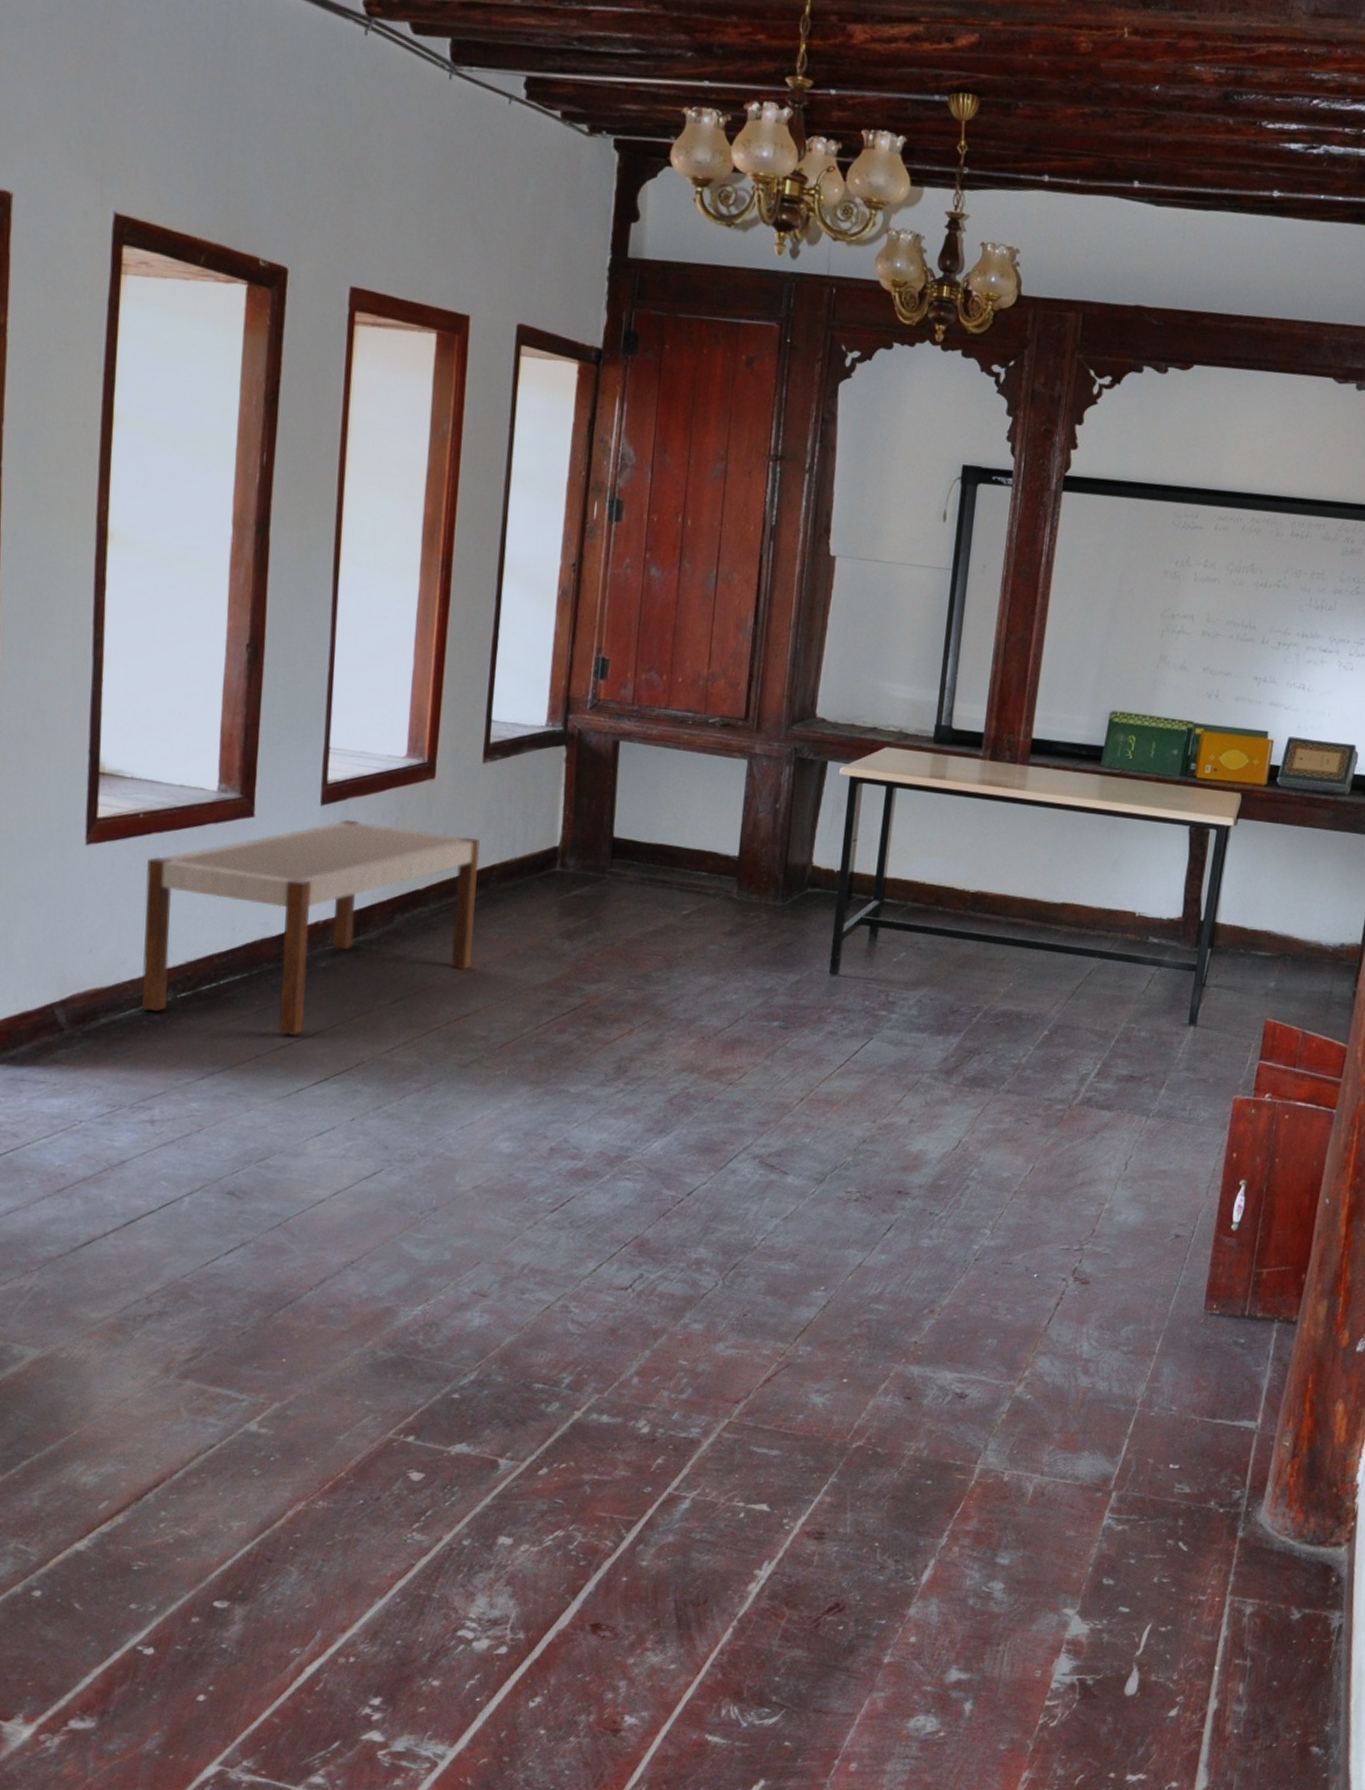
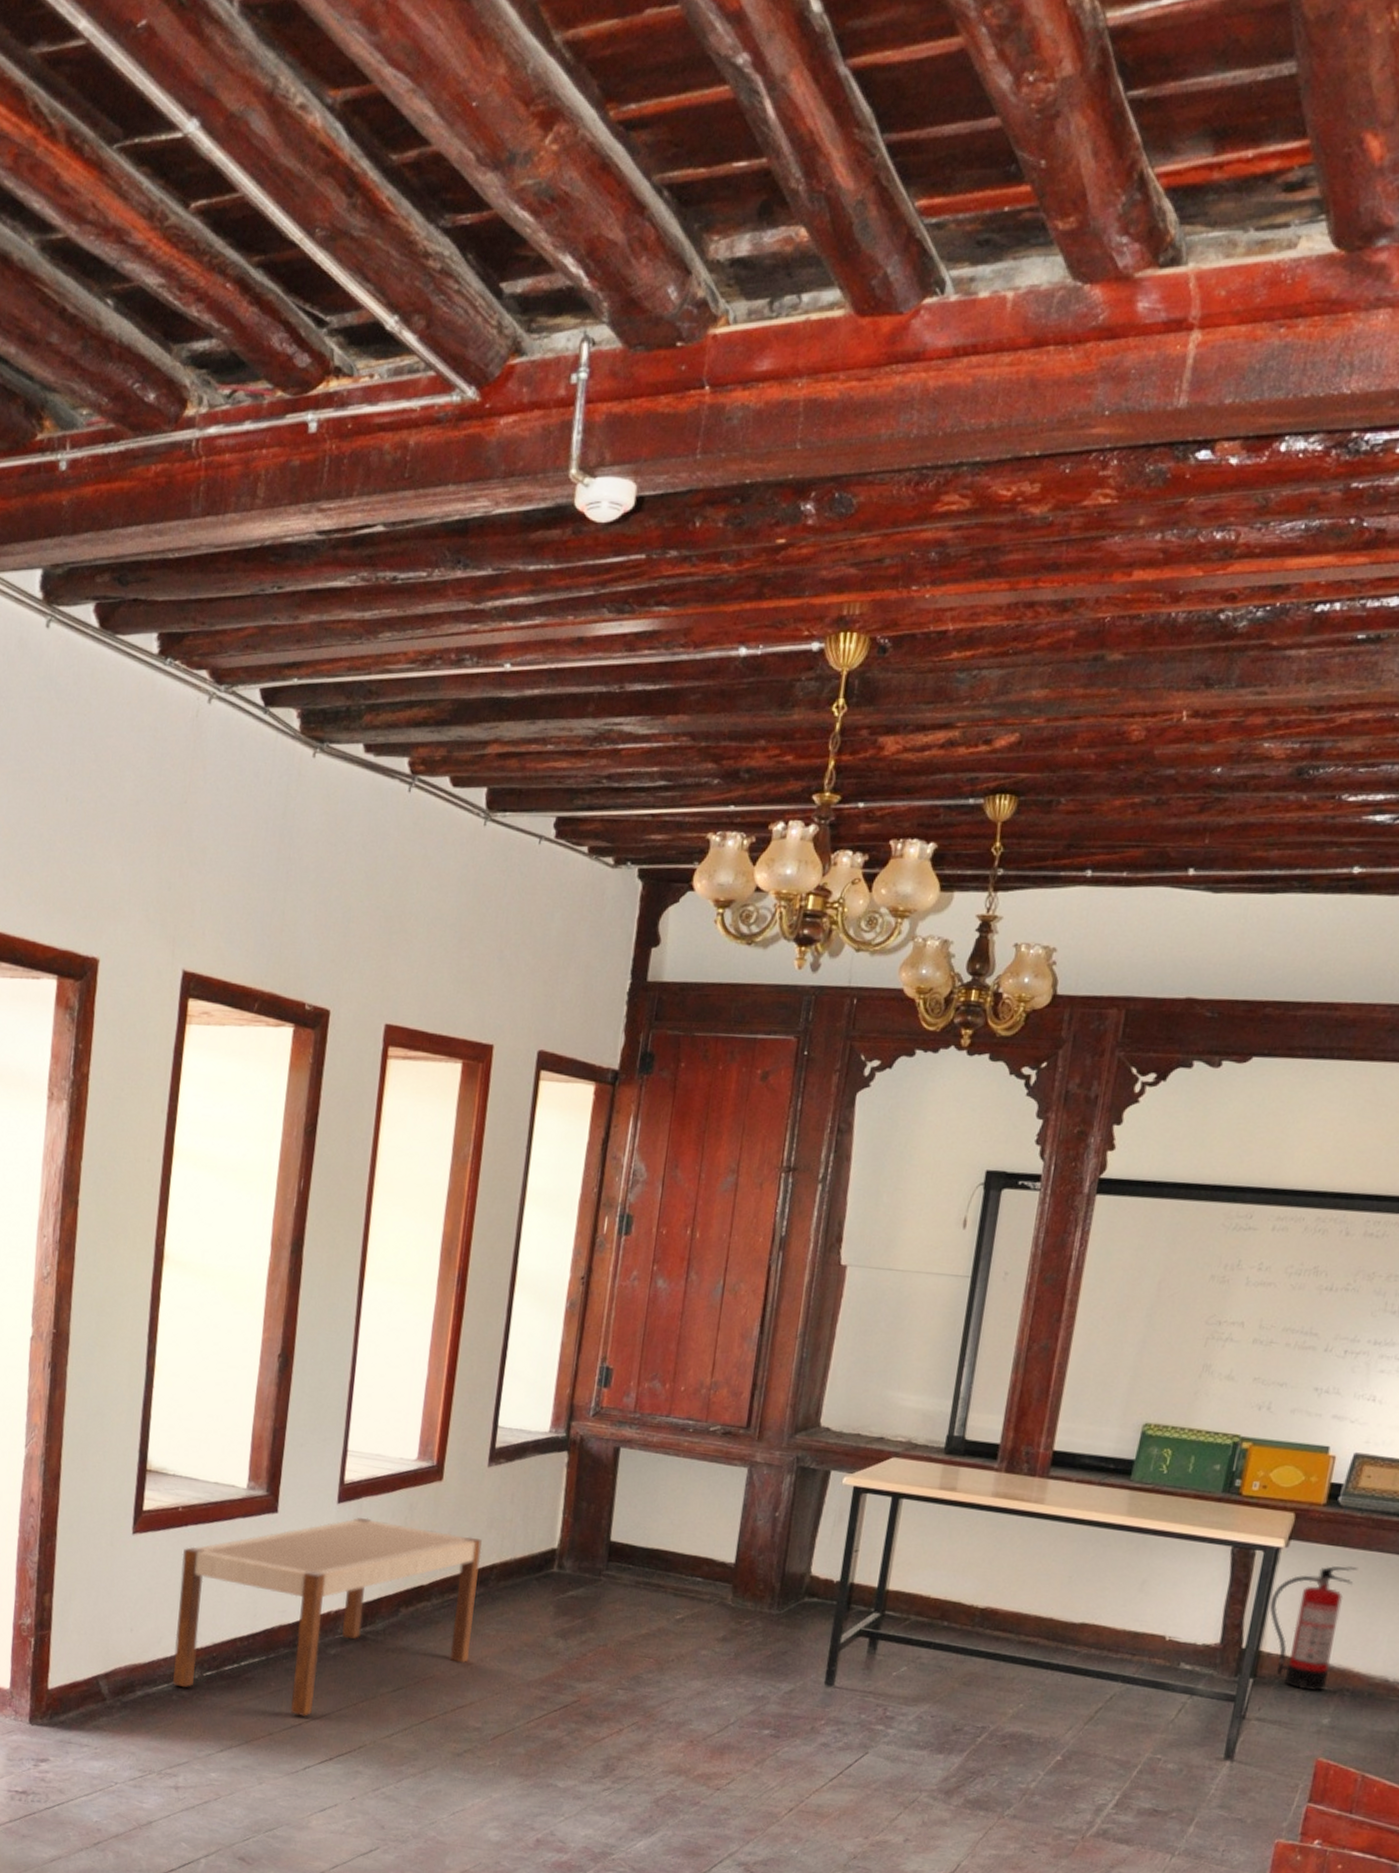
fire extinguisher: none [1222,841,1295,958] -> present [1269,1566,1358,1692]

